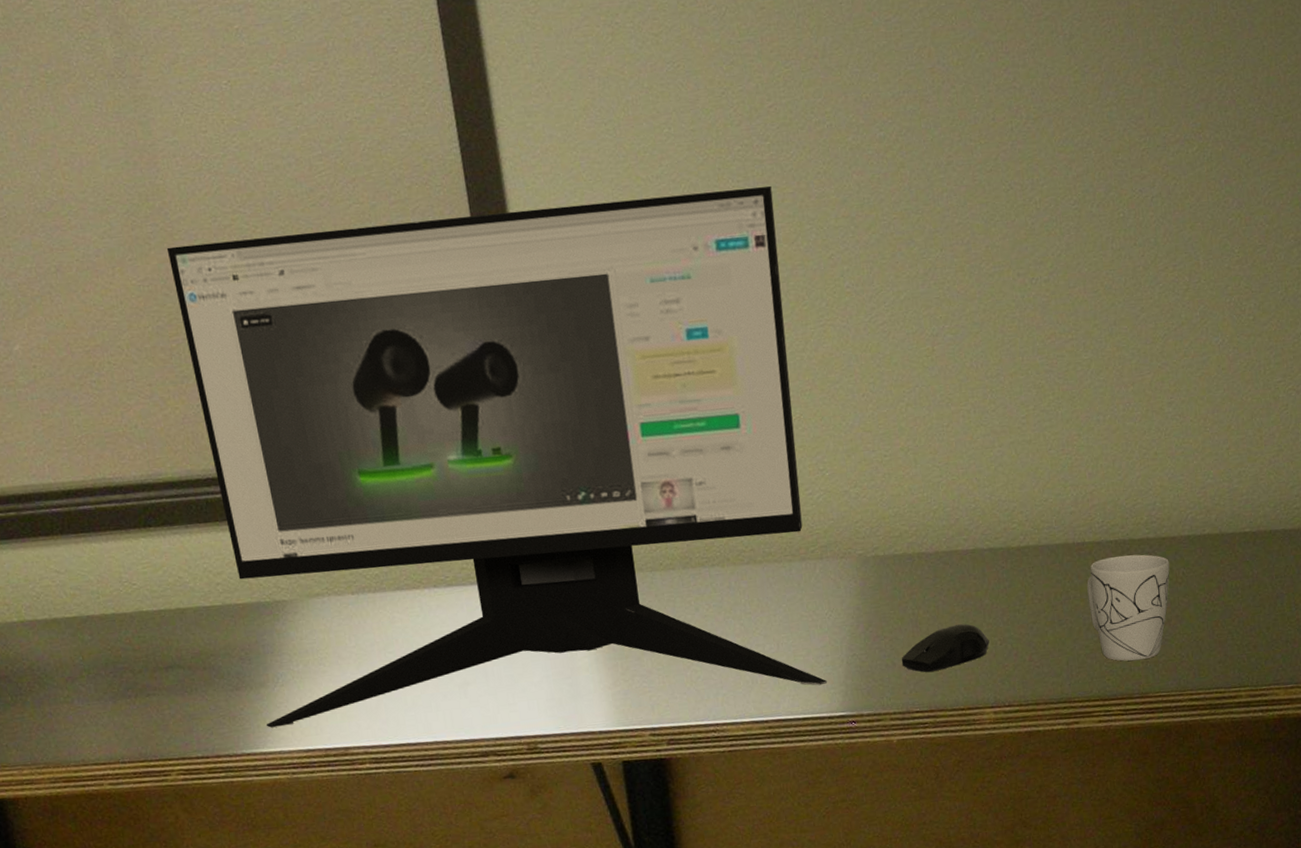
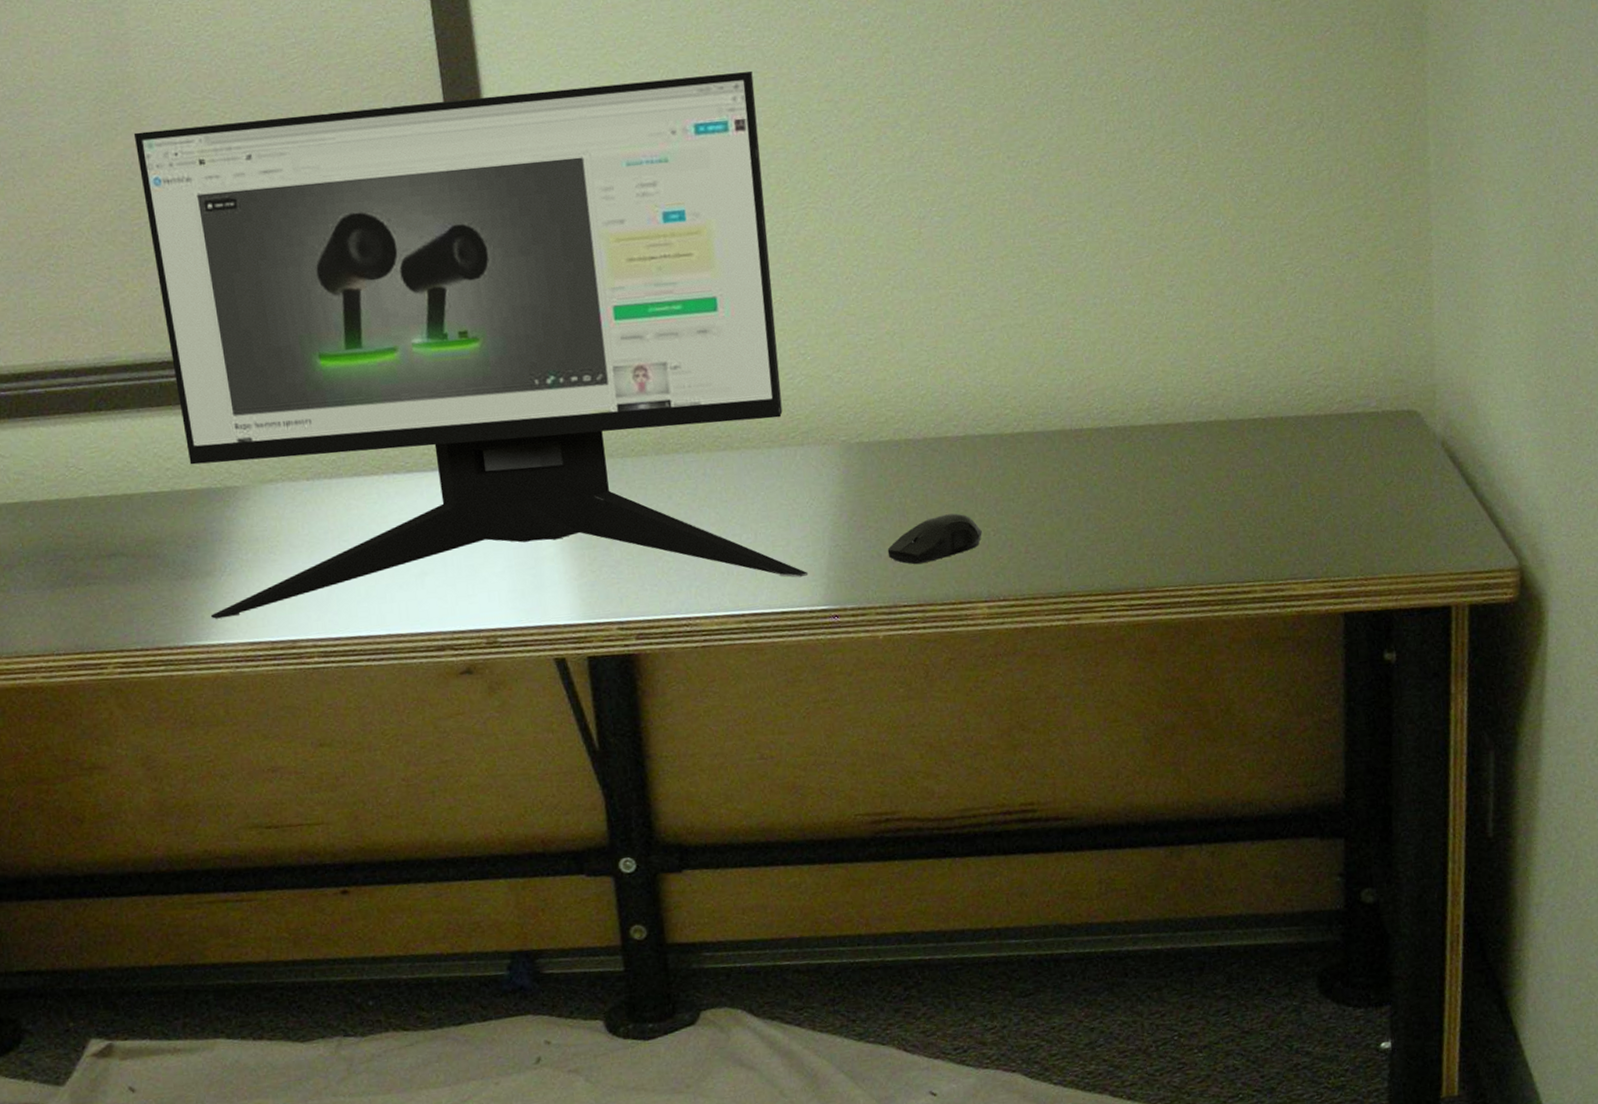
mug: present [1087,554,1170,661] -> none [1085,441,1175,554]

